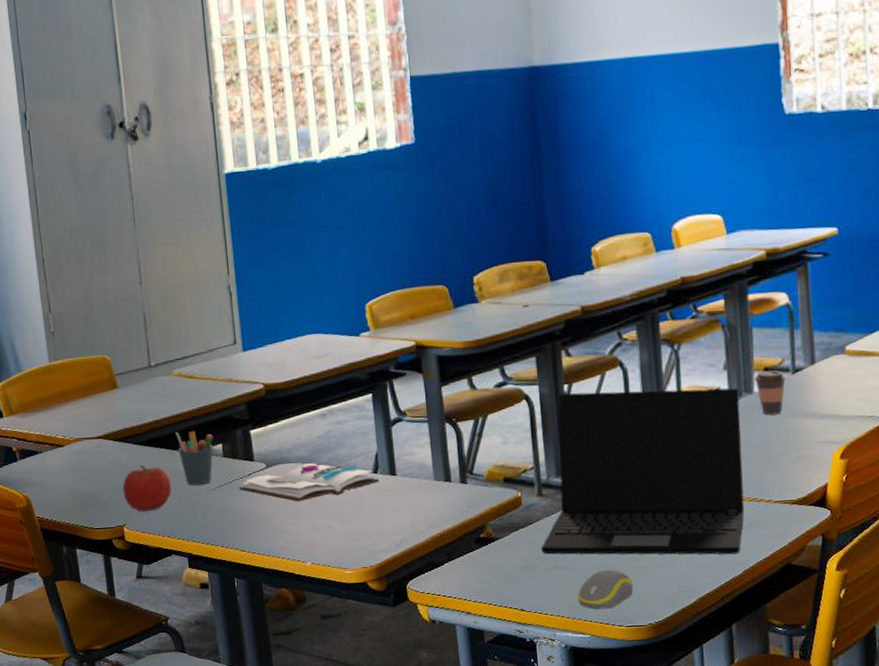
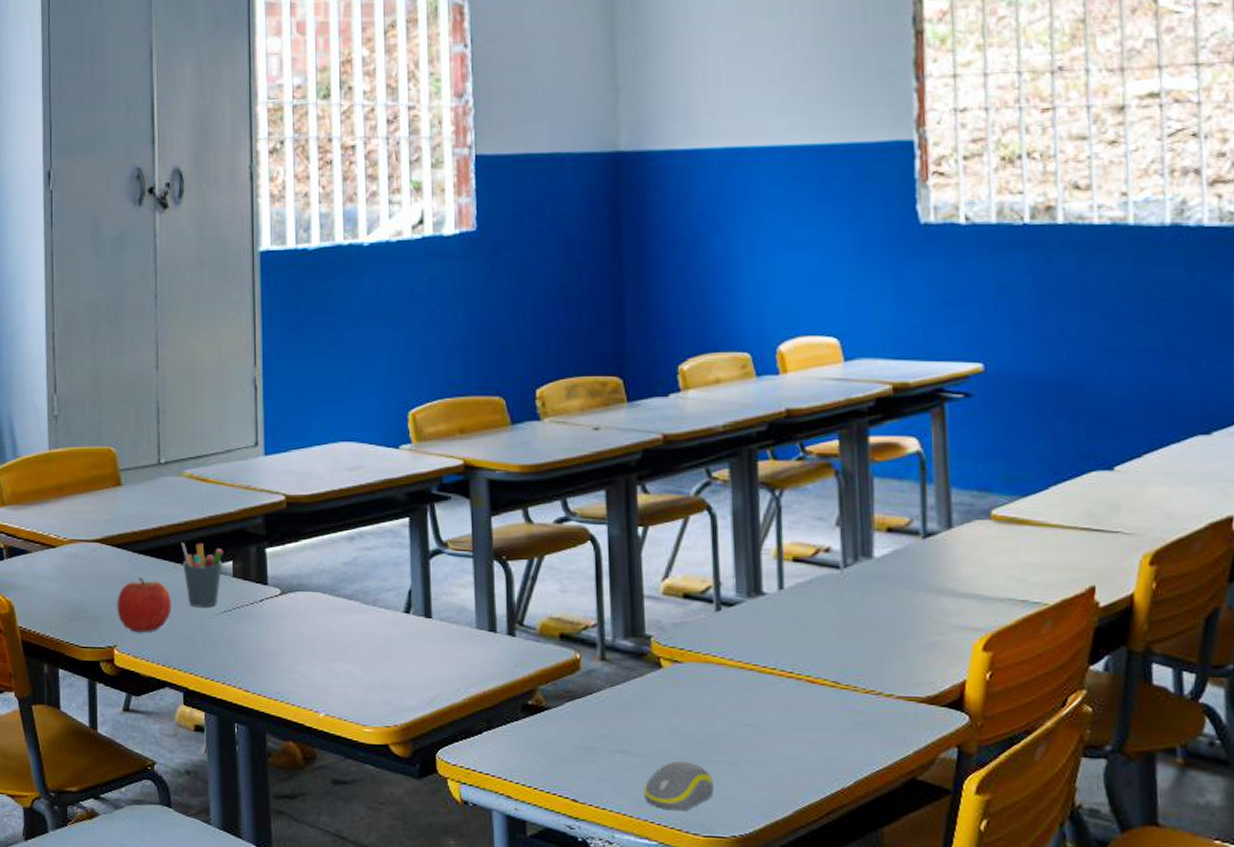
book: present [239,463,379,502] -> none [248,594,411,639]
laptop: present [541,388,745,555] -> none [601,537,858,759]
coffee cup: present [754,370,787,415] -> none [874,532,915,588]

